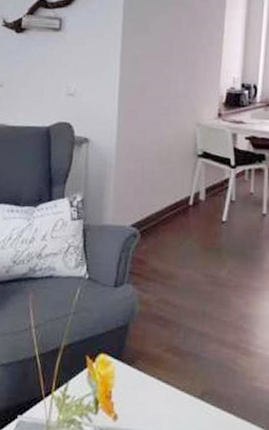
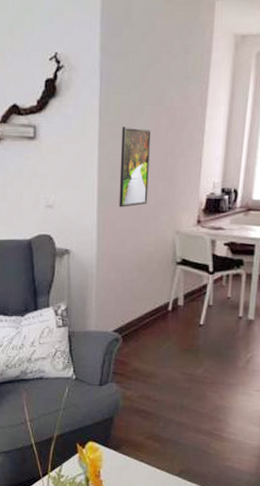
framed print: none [140,23,173,99] -> present [119,127,152,208]

